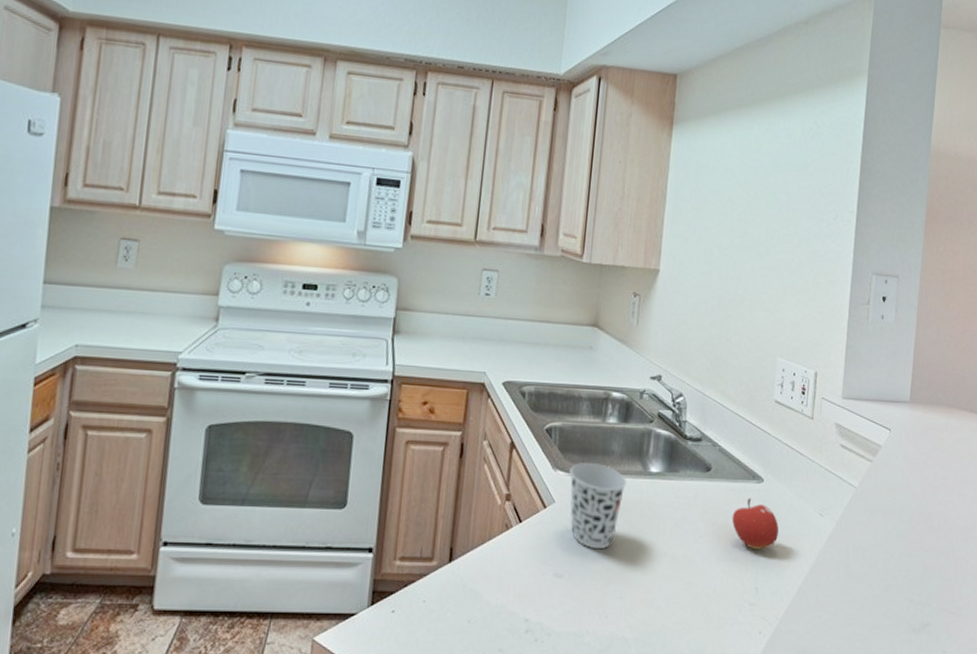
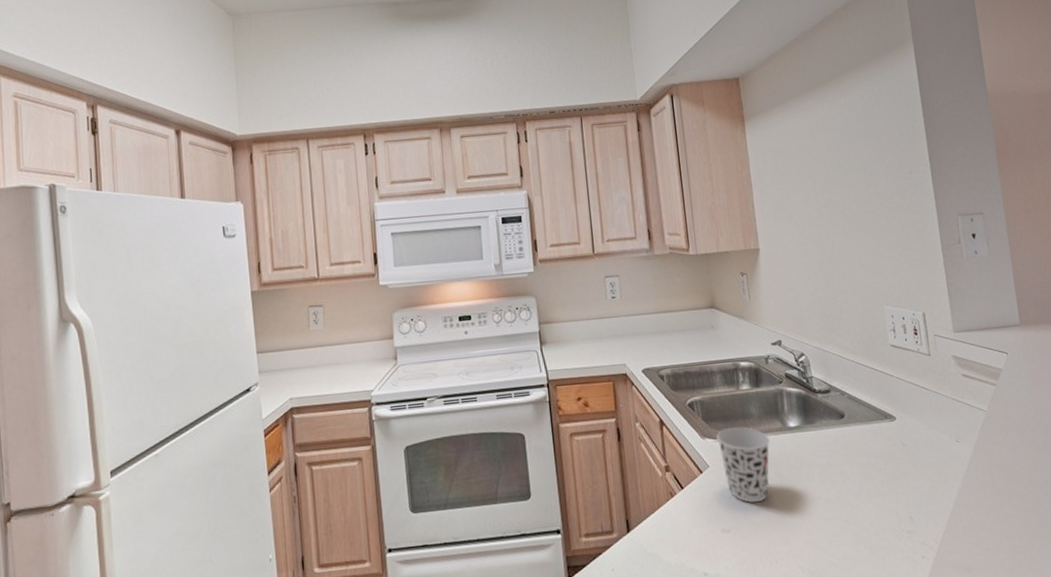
fruit: present [731,497,780,550] -> none [873,436,921,482]

